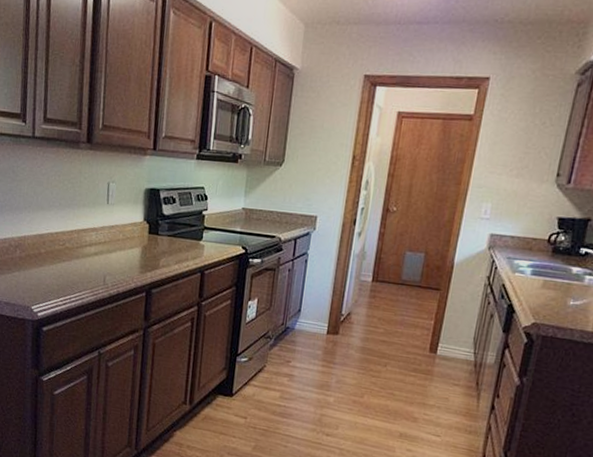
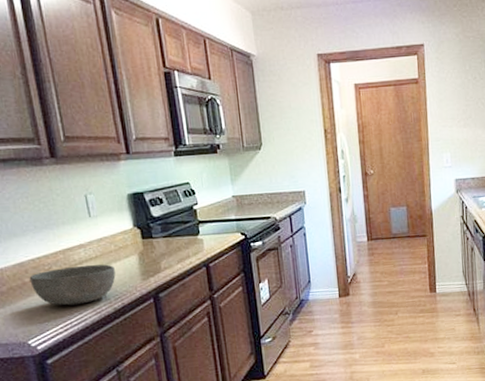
bowl: none [45,246,118,284] -> present [29,264,116,306]

